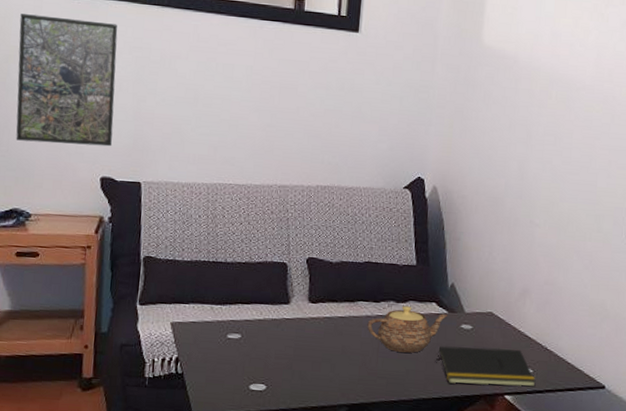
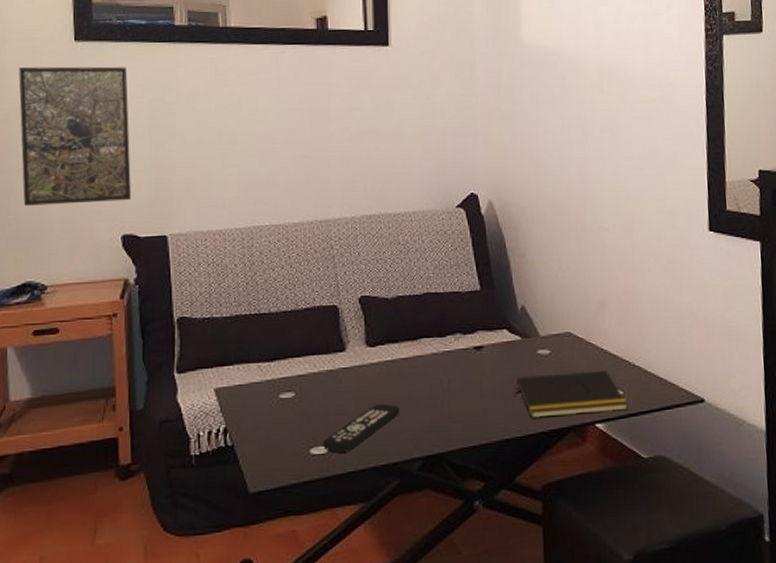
remote control: none [261,353,332,392] -> present [323,404,400,453]
teapot: present [367,306,448,353] -> none [434,337,522,390]

